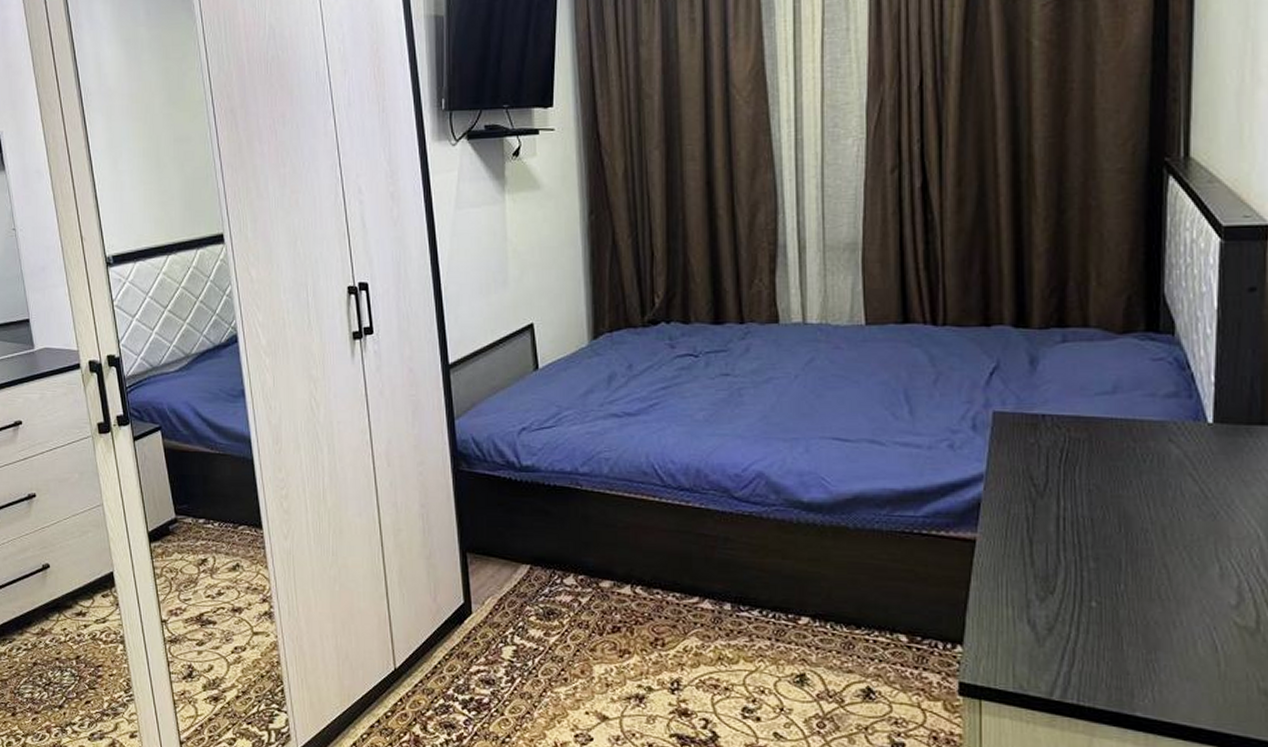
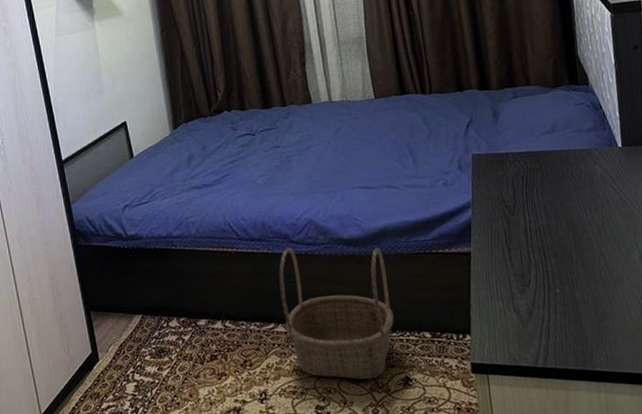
basket: none [711,503,859,684] -> present [279,247,394,380]

